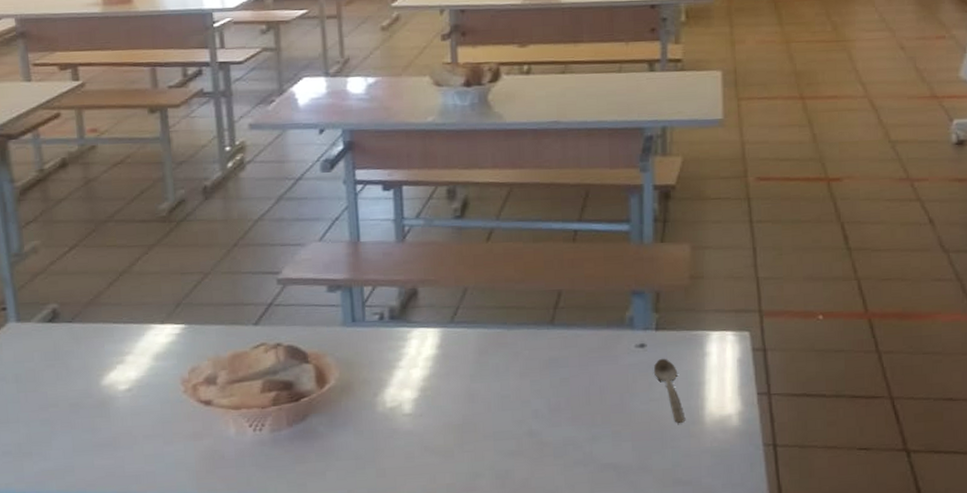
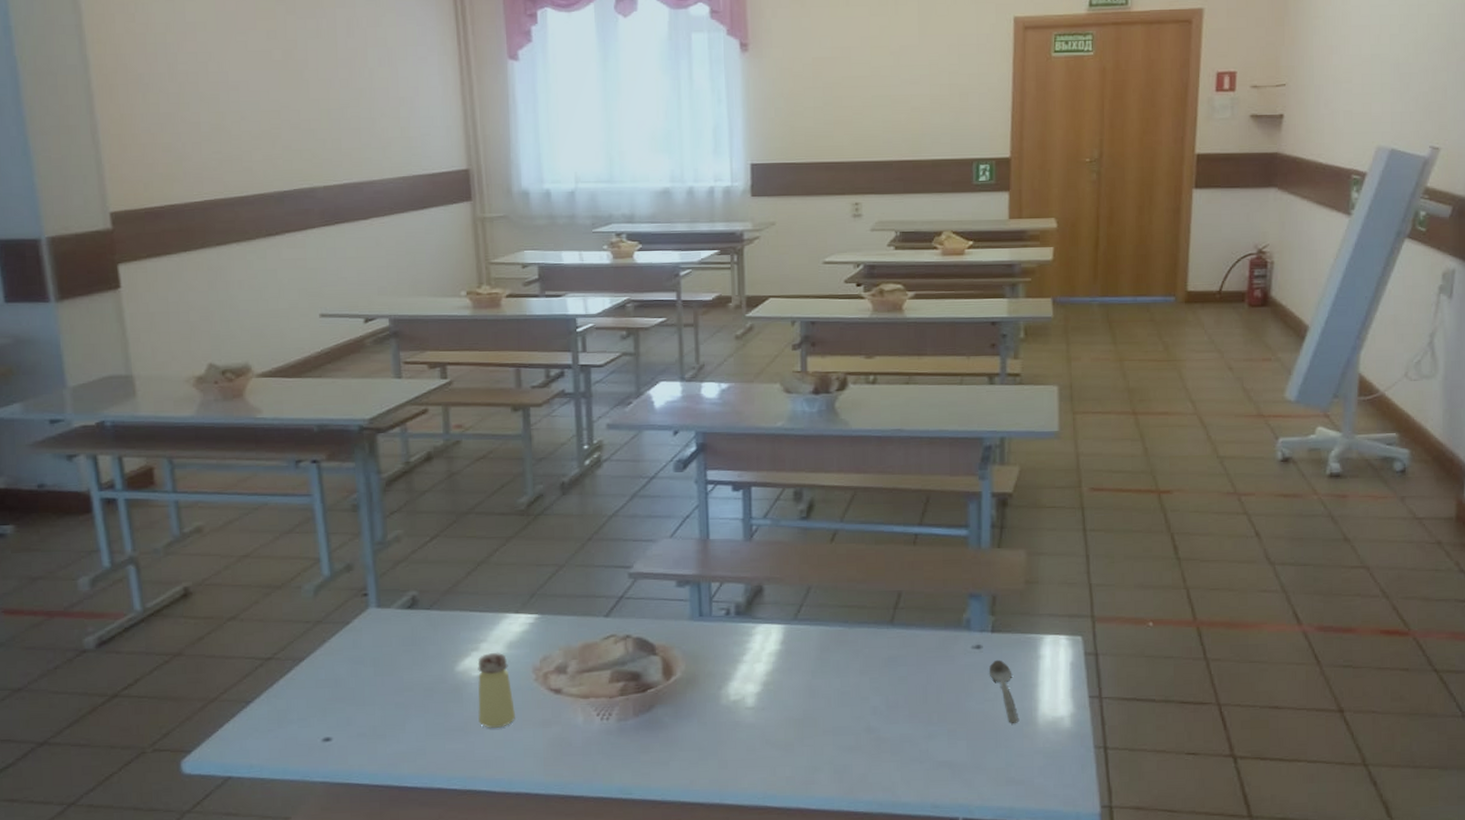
saltshaker: none [123,364,166,444] -> present [477,652,516,729]

